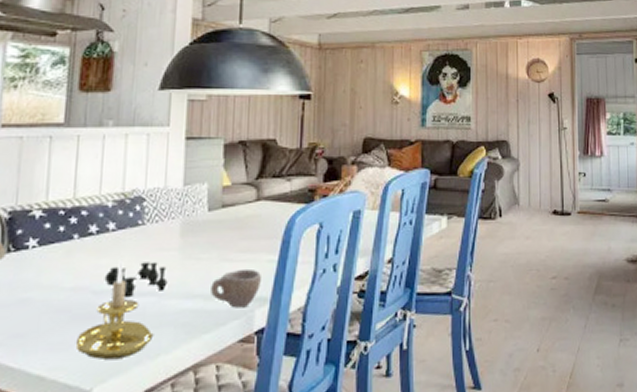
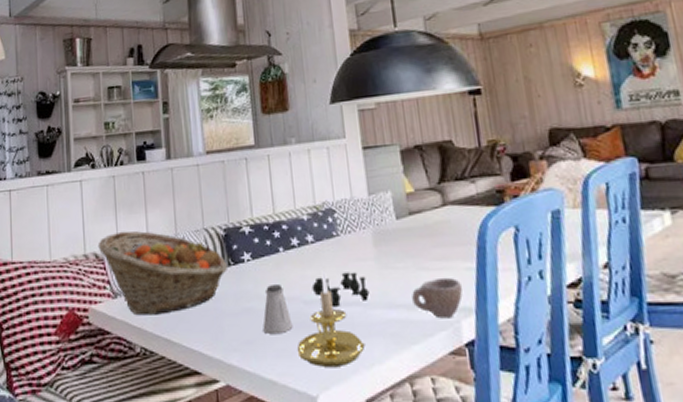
saltshaker: none [38,274,76,326] -> present [262,285,293,334]

